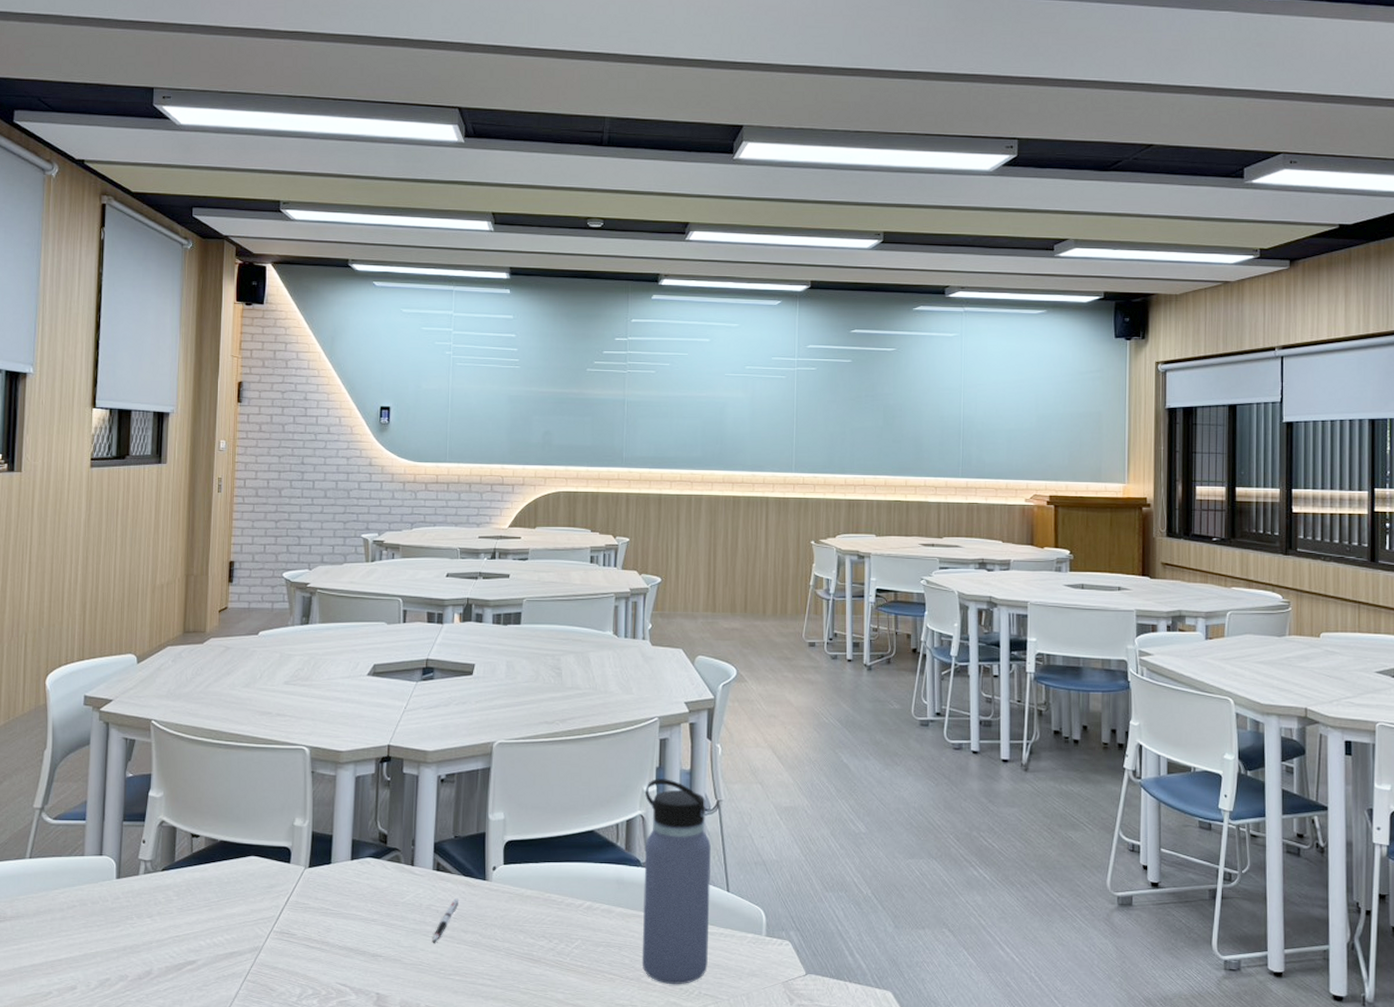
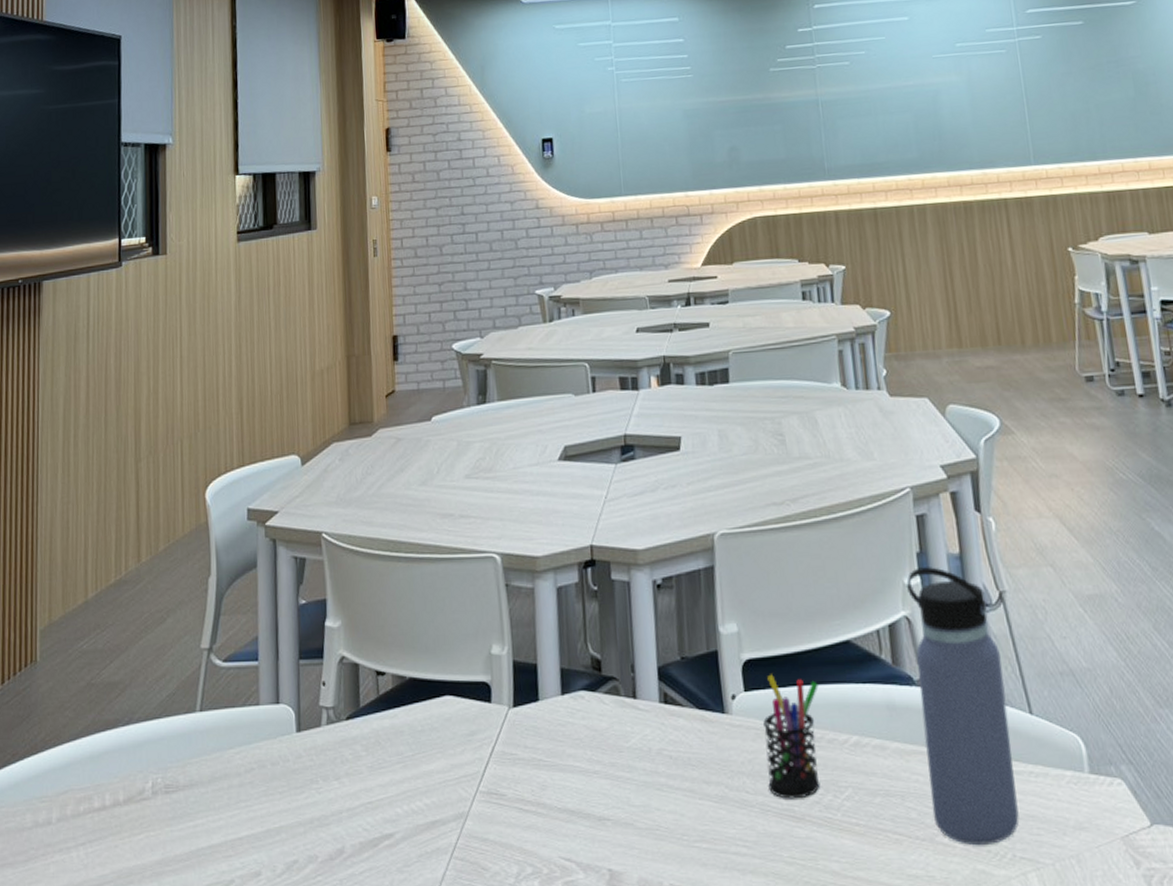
pen: present [432,898,459,943] -> none [668,739,696,800]
pen holder: none [514,852,564,946] -> present [763,674,820,799]

